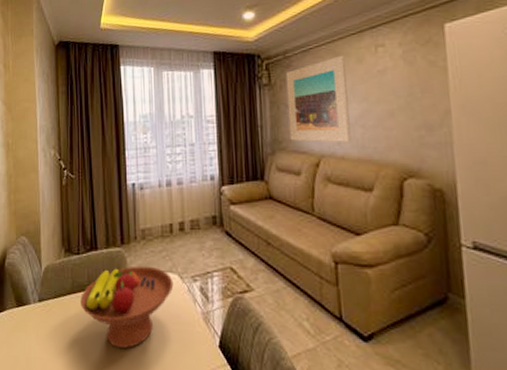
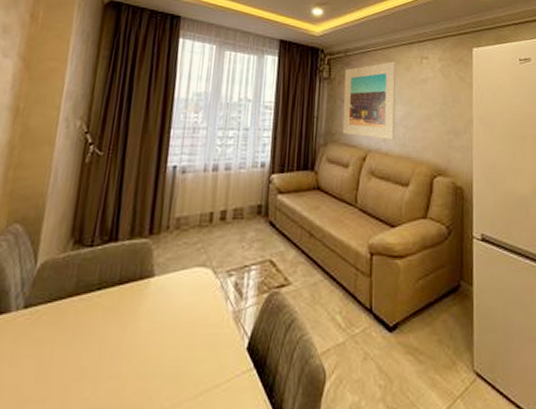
fruit bowl: present [80,265,174,349] -> none [83,259,206,362]

